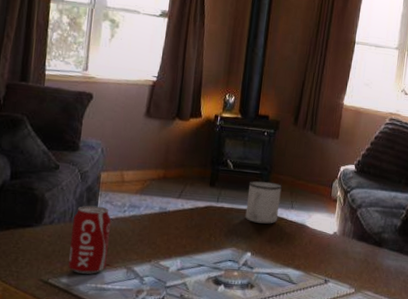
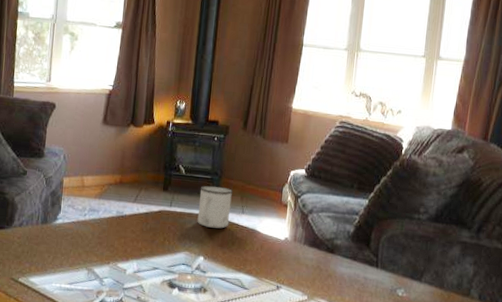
beverage can: present [68,205,111,274] -> none [36,209,73,275]

